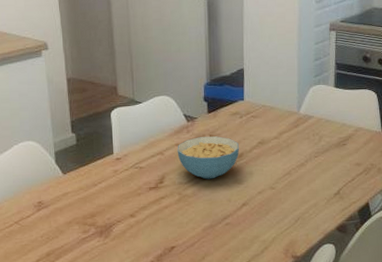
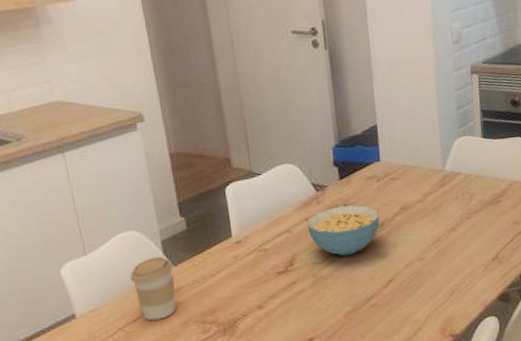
coffee cup: none [27,164,63,218] -> present [129,256,176,321]

